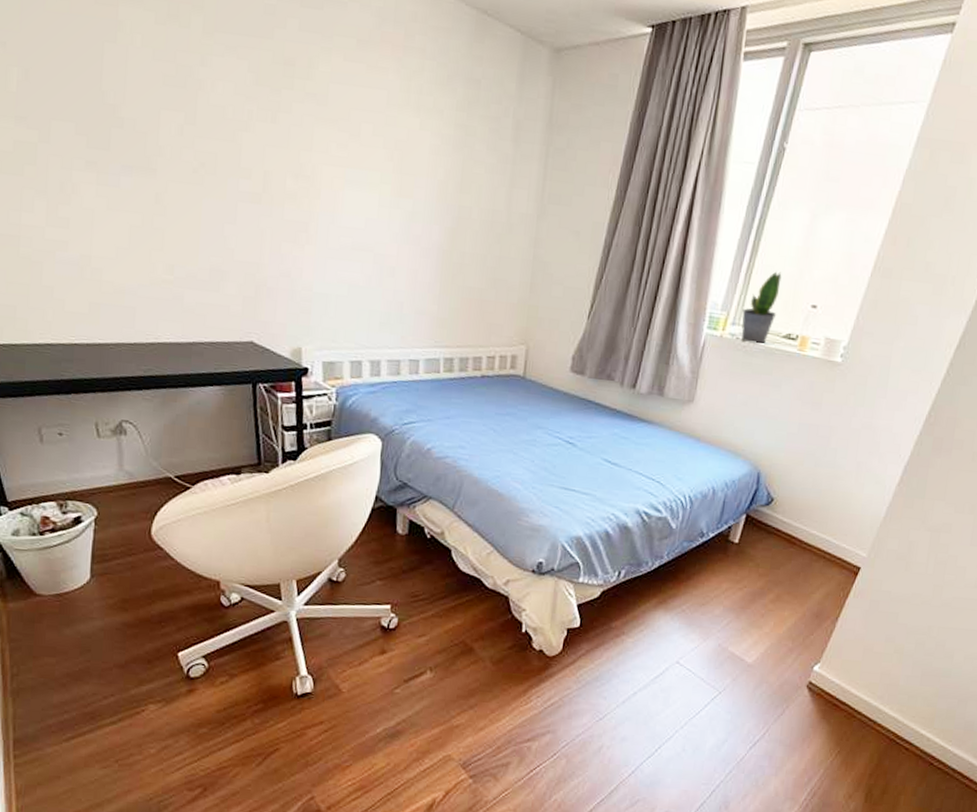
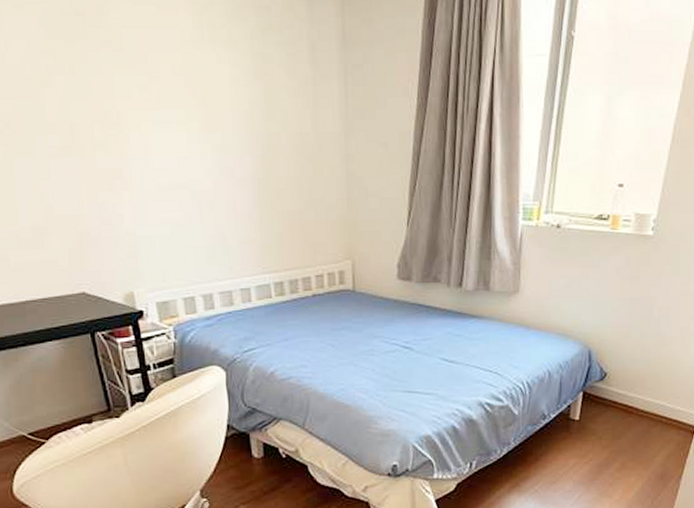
potted plant: present [741,271,782,345] -> none [553,156,587,229]

